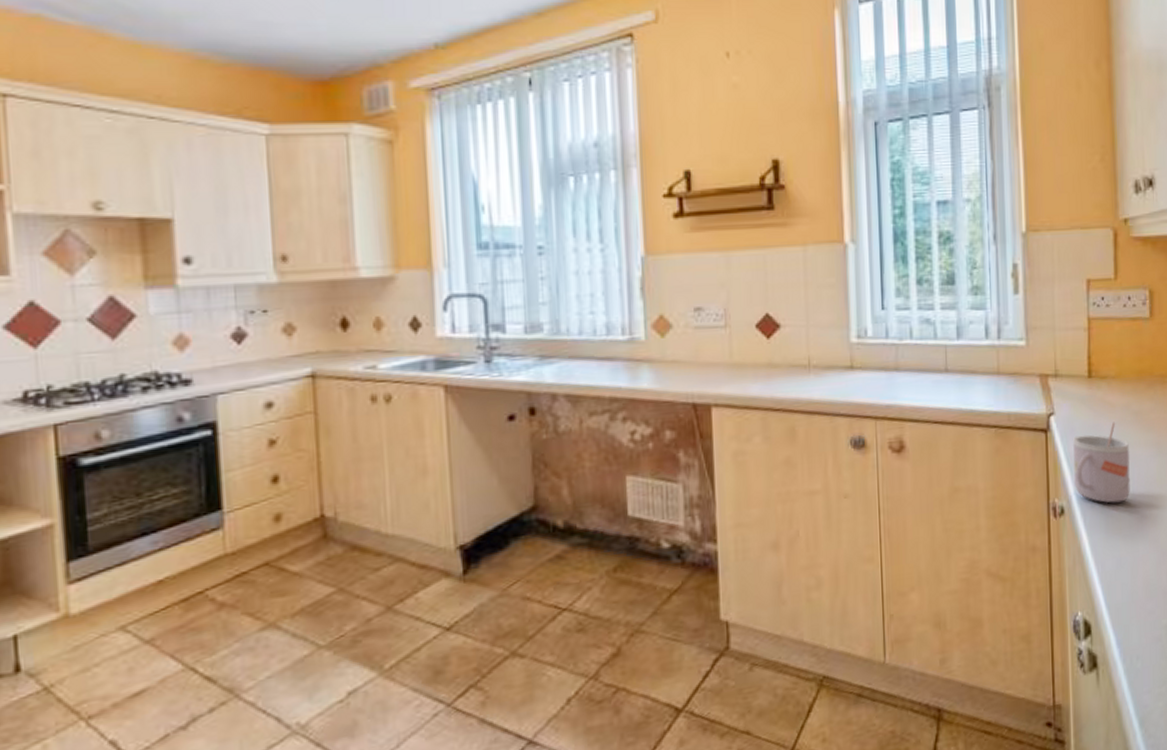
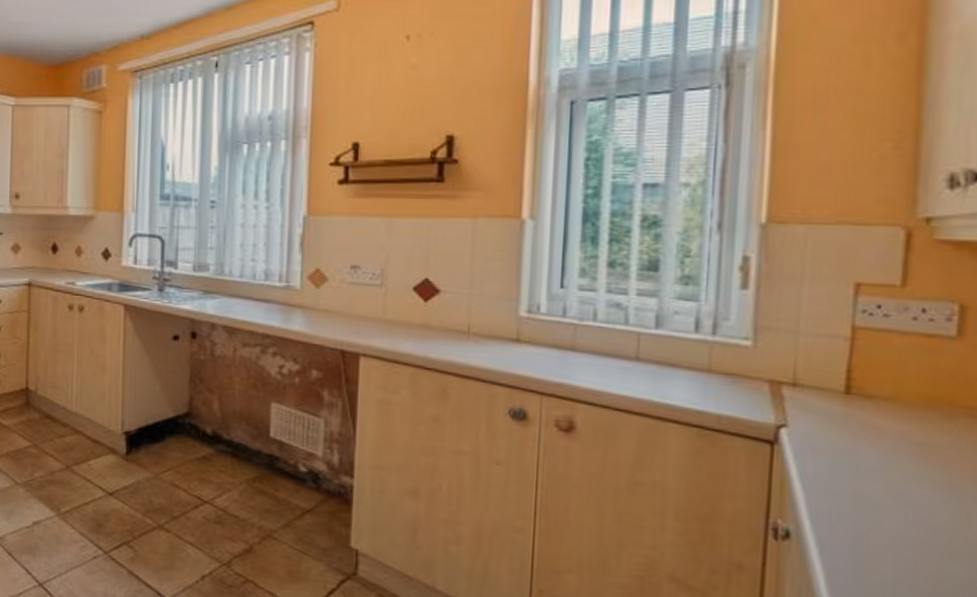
mug: present [1073,422,1130,504] -> none [809,449,903,544]

